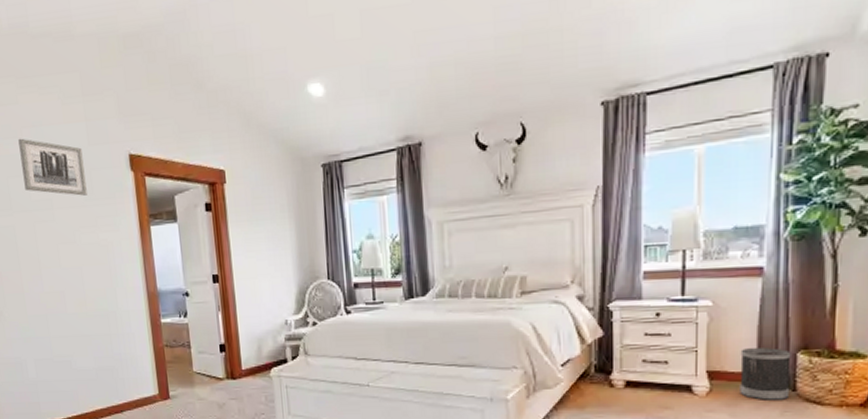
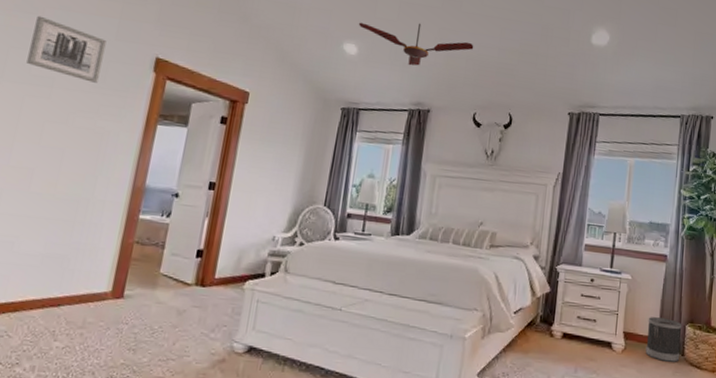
ceiling fan: none [318,32,462,93] -> present [358,22,474,66]

